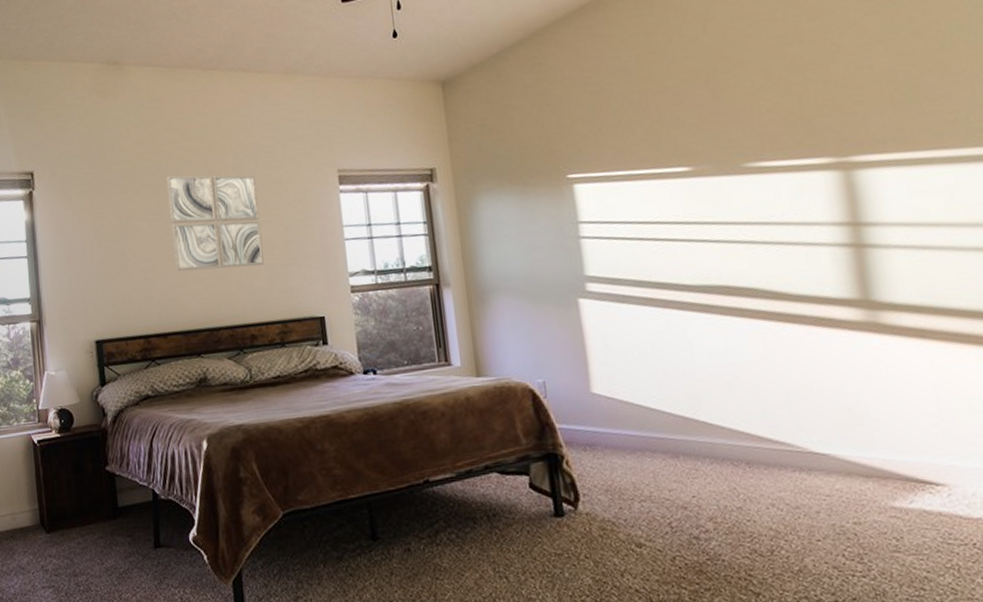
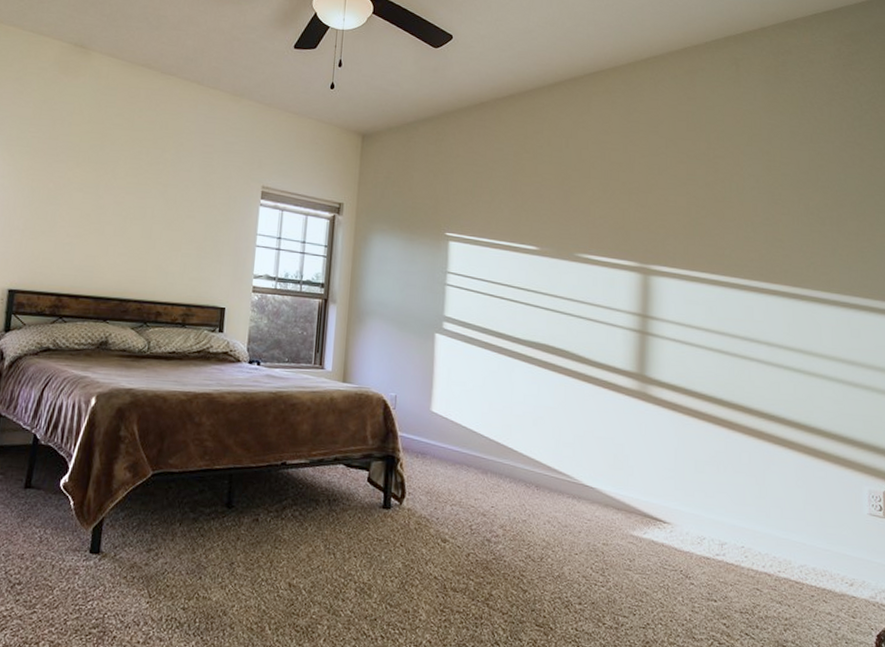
wall art: present [165,175,264,272] -> none [99,156,189,253]

